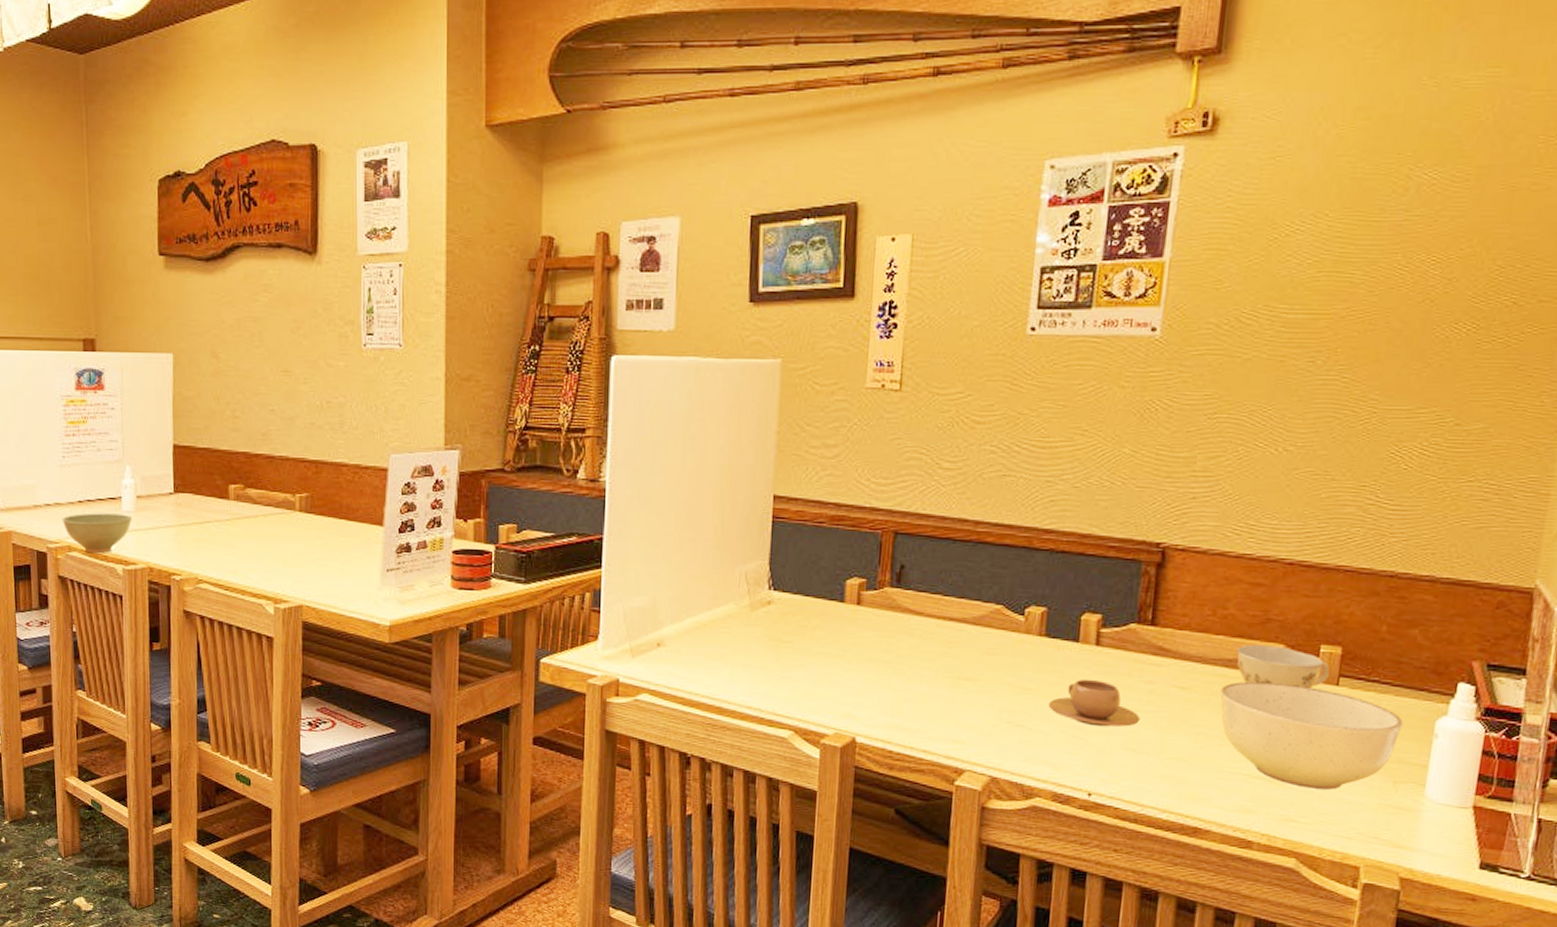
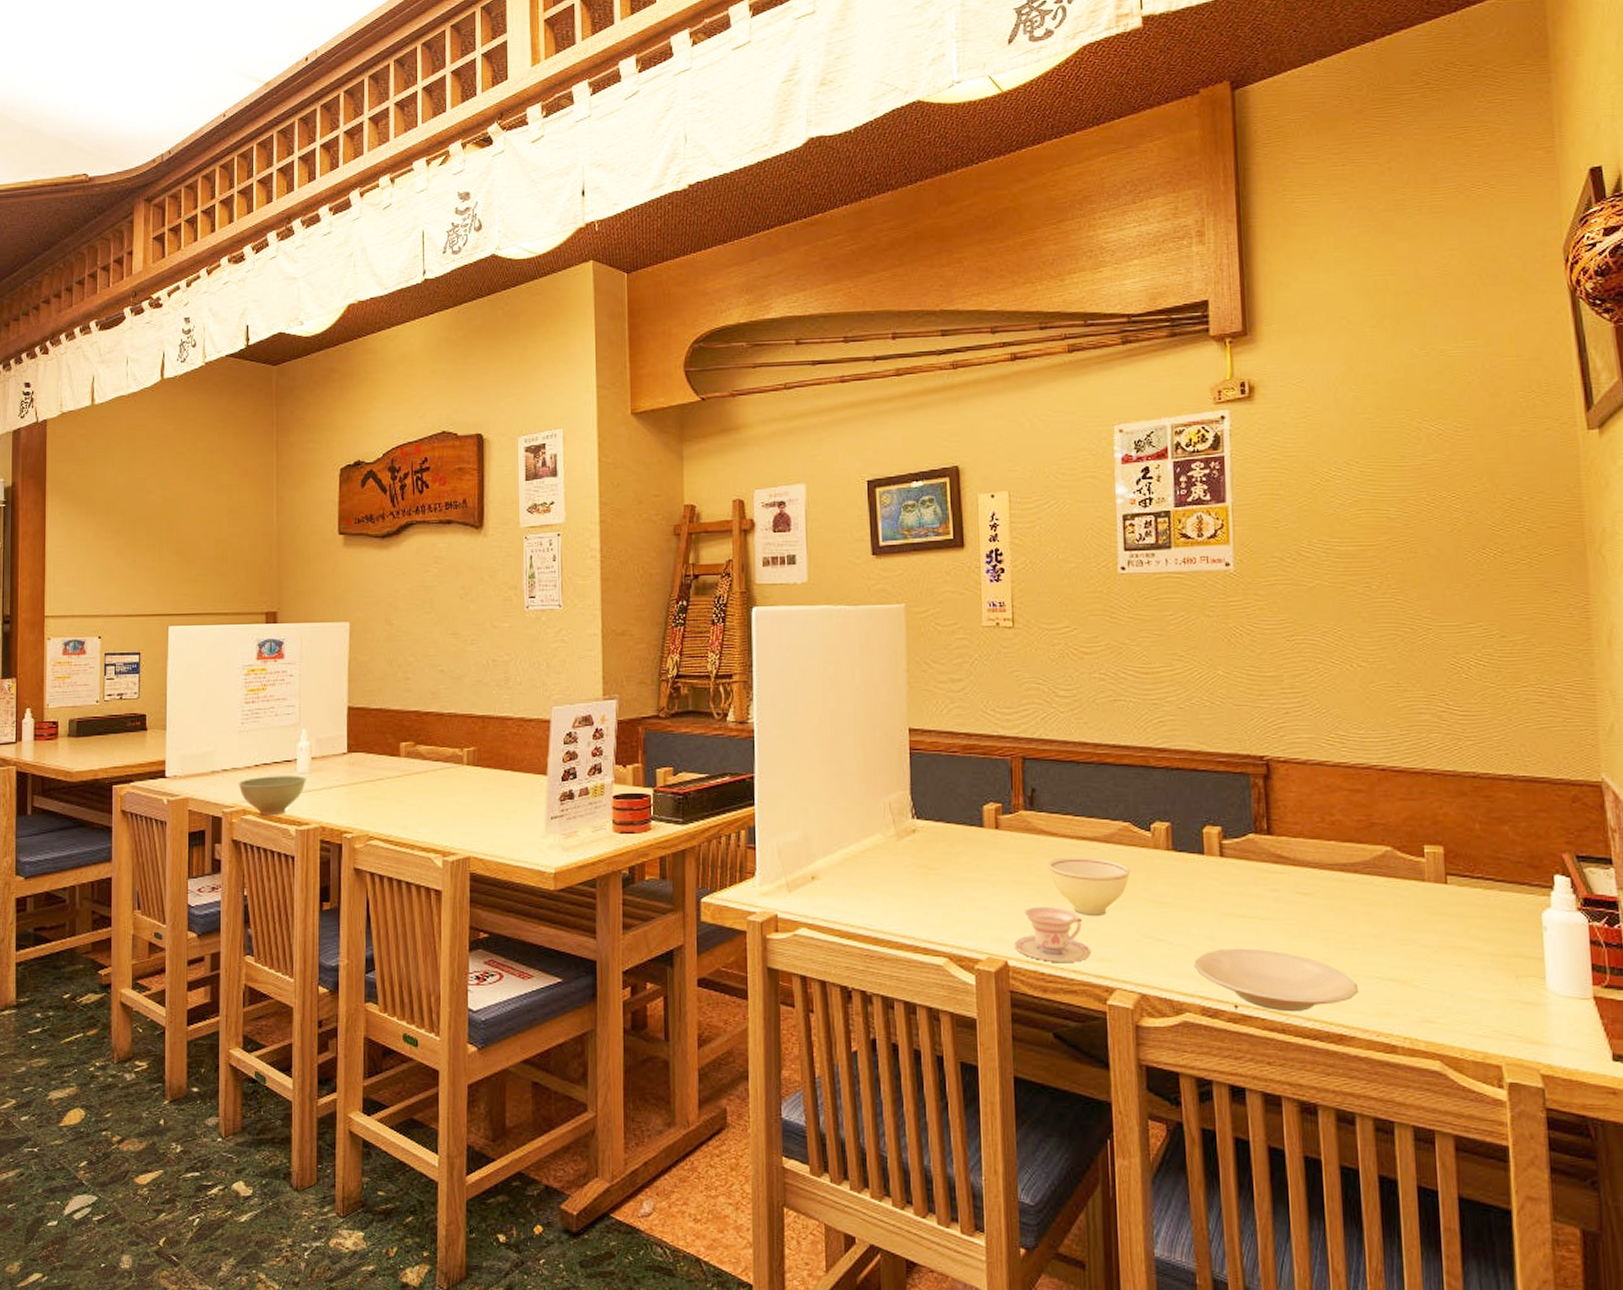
teacup: none [864,685,944,742] -> present [1014,906,1091,962]
bowl: none [908,637,998,698] -> present [1047,857,1131,915]
teacup: present [1048,679,1140,727] -> none [1184,890,1272,937]
saucer: none [1051,737,1223,803] -> present [1194,948,1359,1011]
bowl: present [1220,681,1403,790] -> none [1341,884,1513,988]
teacup: present [1236,645,1331,689] -> none [1348,849,1437,888]

